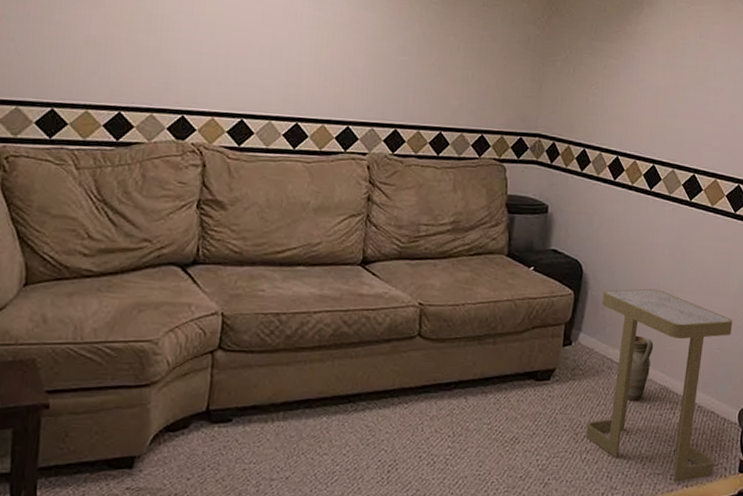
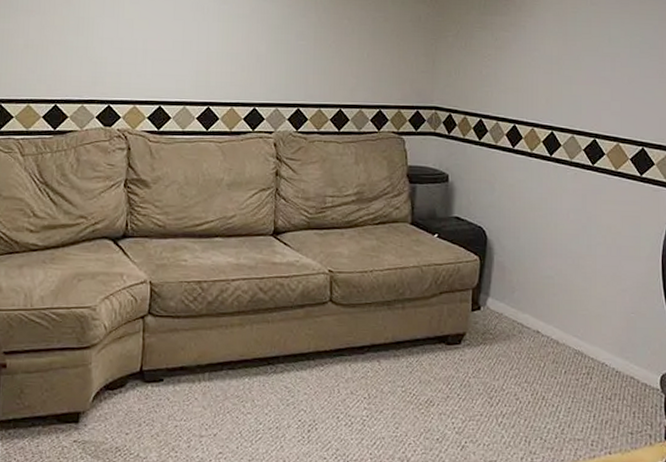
side table: present [586,288,733,483] -> none [501,253,647,449]
ceramic jug: present [627,335,654,401] -> none [541,300,565,365]

